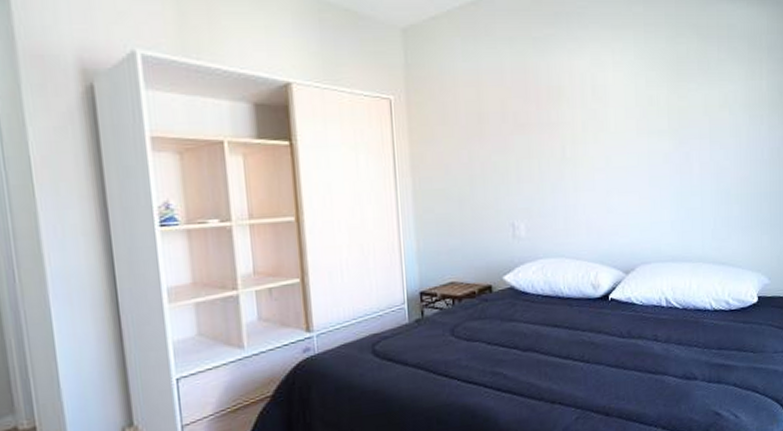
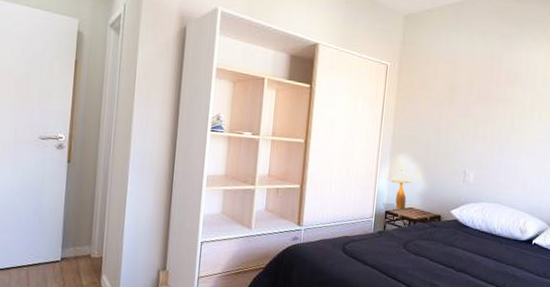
table lamp: none [420,235,448,287] -> present [391,170,412,210]

